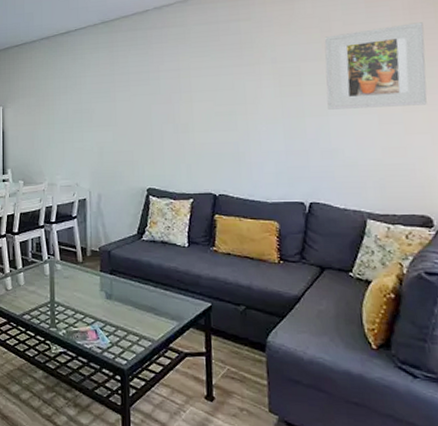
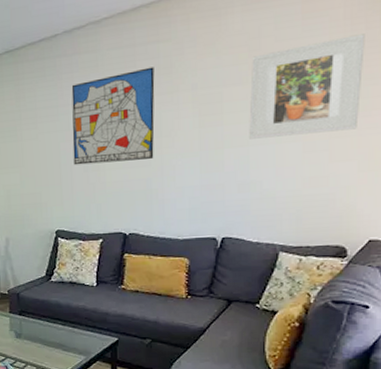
wall art: none [161,41,240,127] -> present [71,66,155,166]

